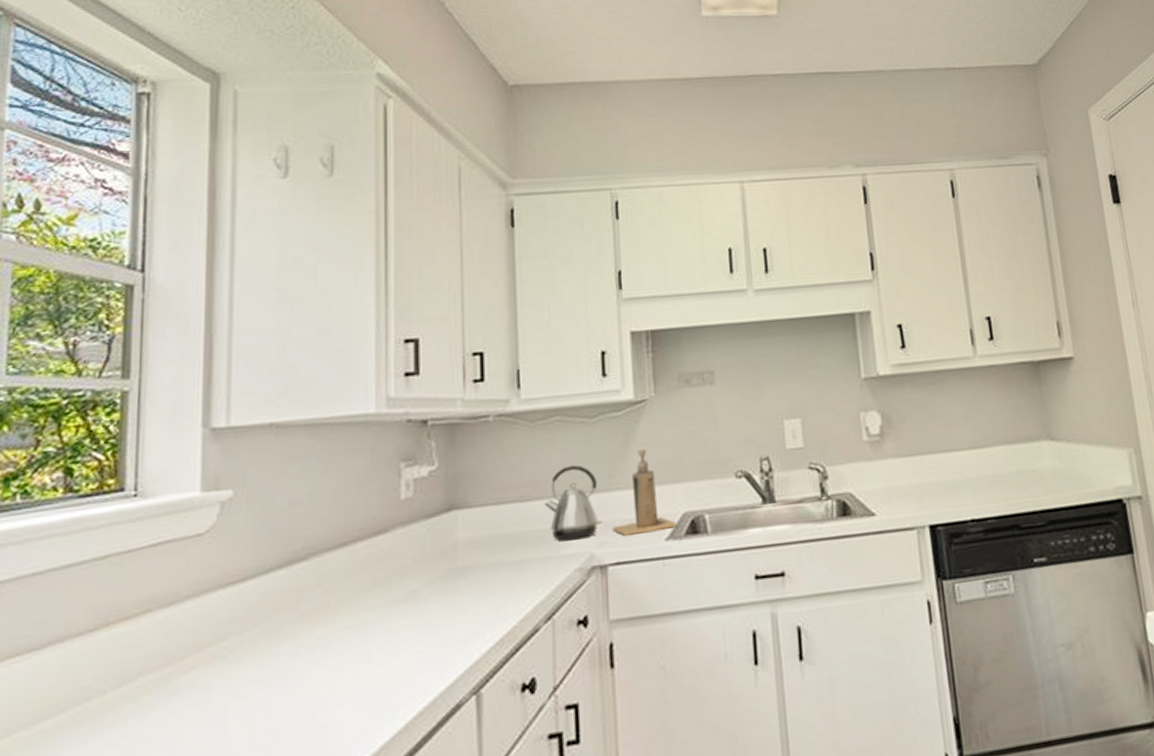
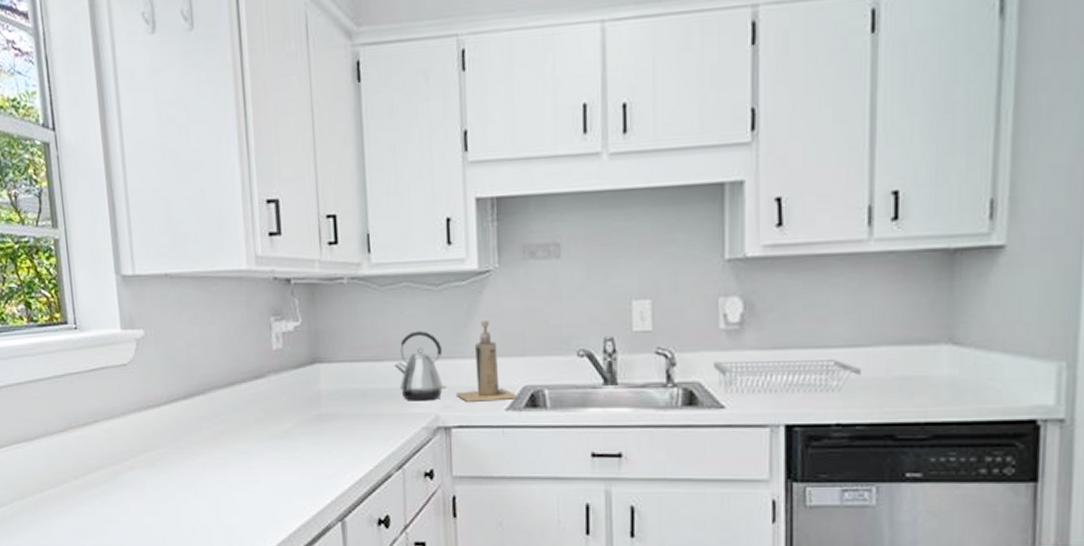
dish rack: none [861,461,986,501] -> present [714,360,862,394]

